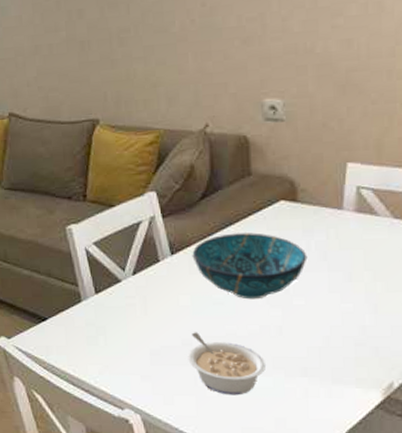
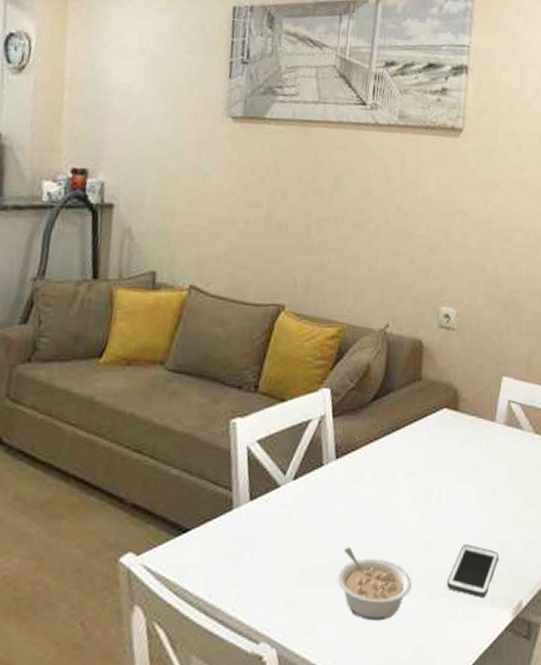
decorative bowl: present [192,233,308,300] -> none [356,439,462,511]
cell phone: none [303,329,360,378] -> present [446,544,498,597]

